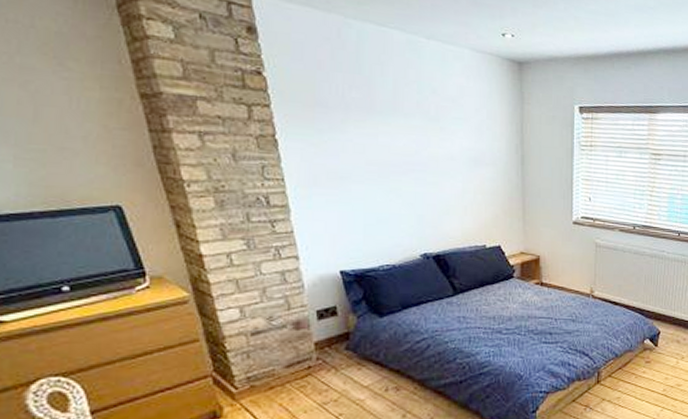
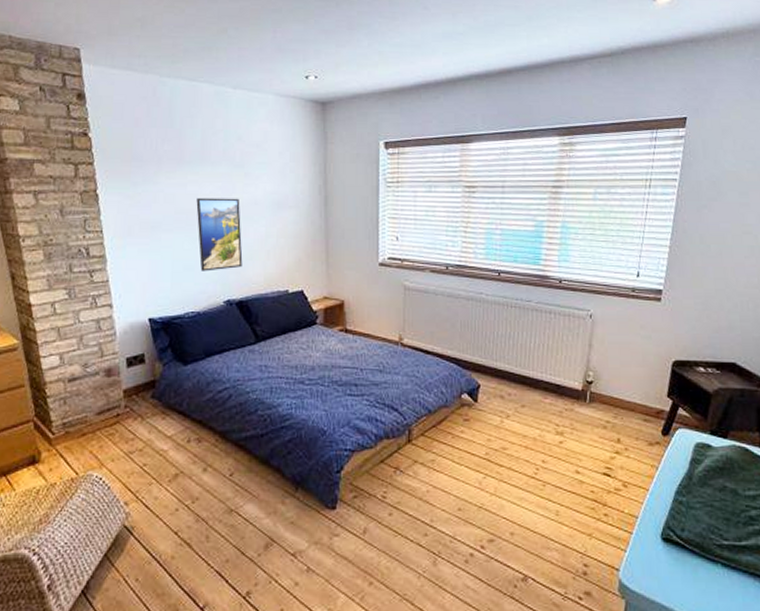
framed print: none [389,149,439,225] -> present [196,197,243,271]

